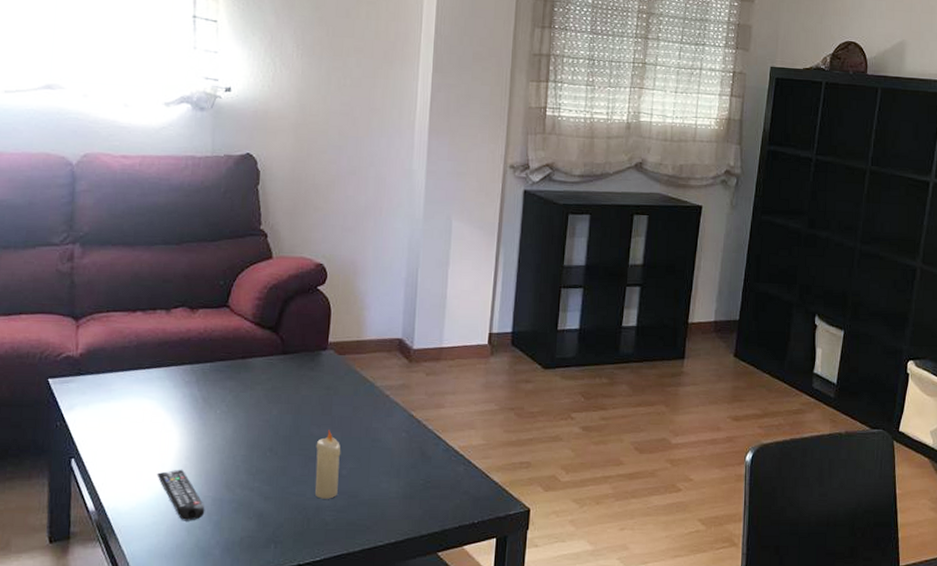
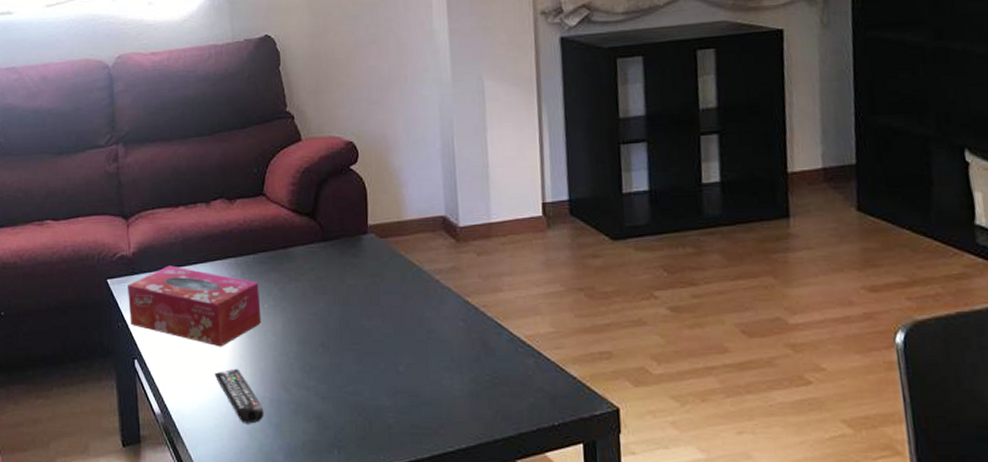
tissue box: none [70,368,213,449] -> present [128,265,262,347]
candle: present [315,430,341,499] -> none [368,321,397,399]

